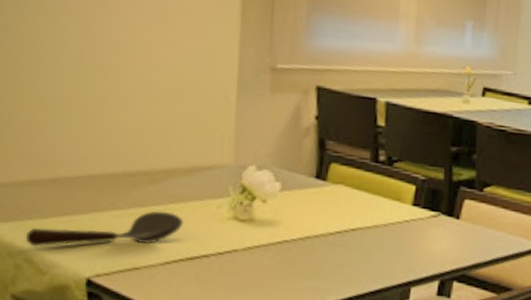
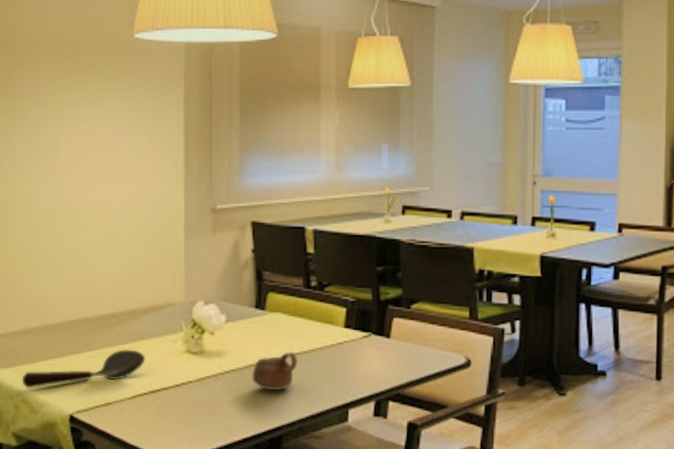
cup: none [307,225,360,266] -> present [252,351,298,391]

